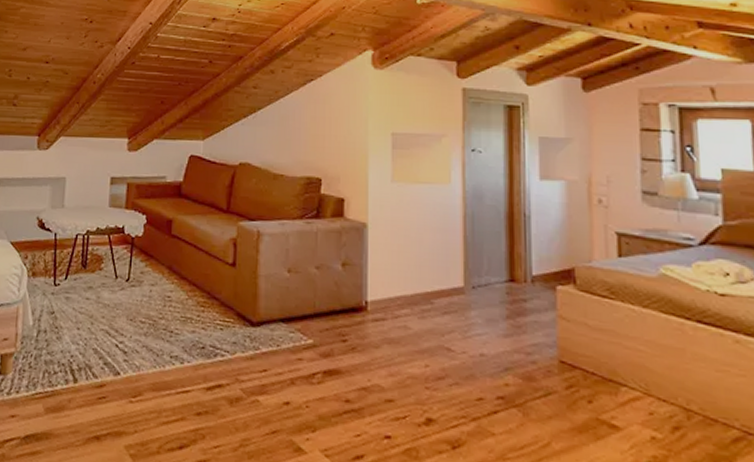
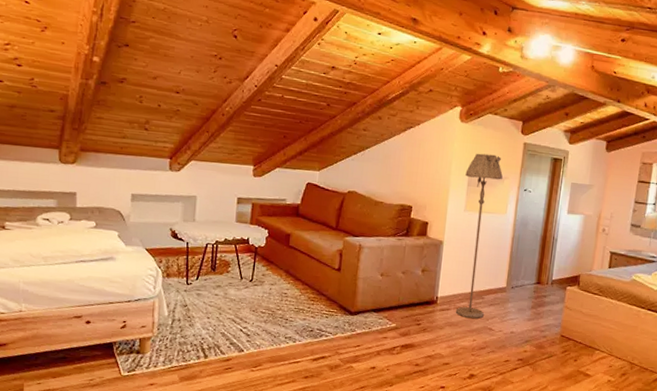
floor lamp: none [387,105,440,334] -> present [455,153,503,319]

